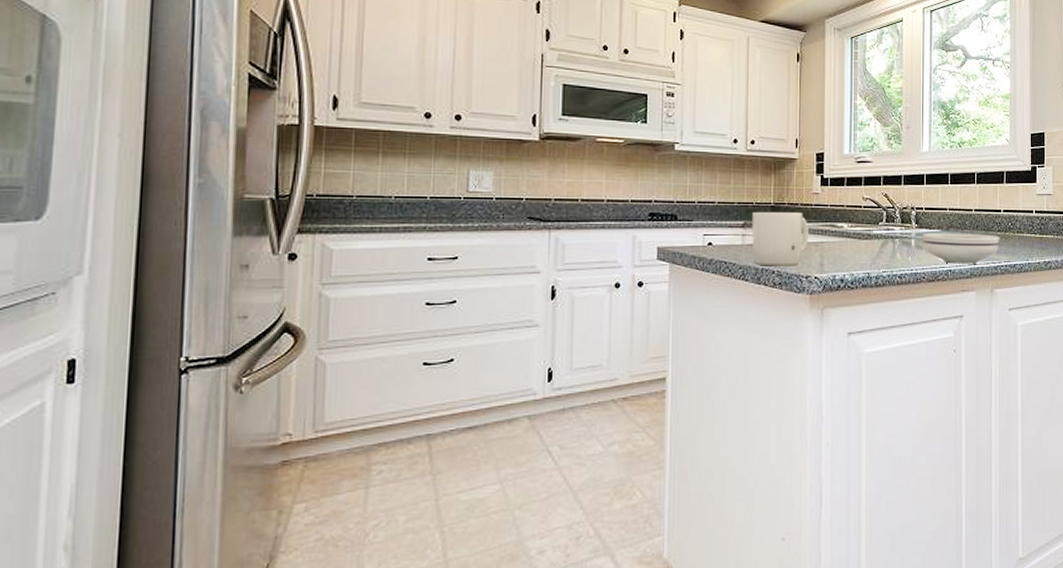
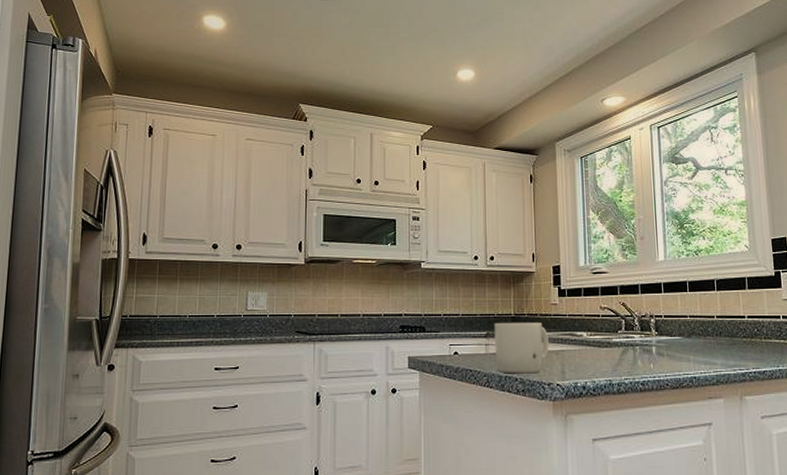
bowl: present [922,233,1000,264] -> none [663,339,747,371]

